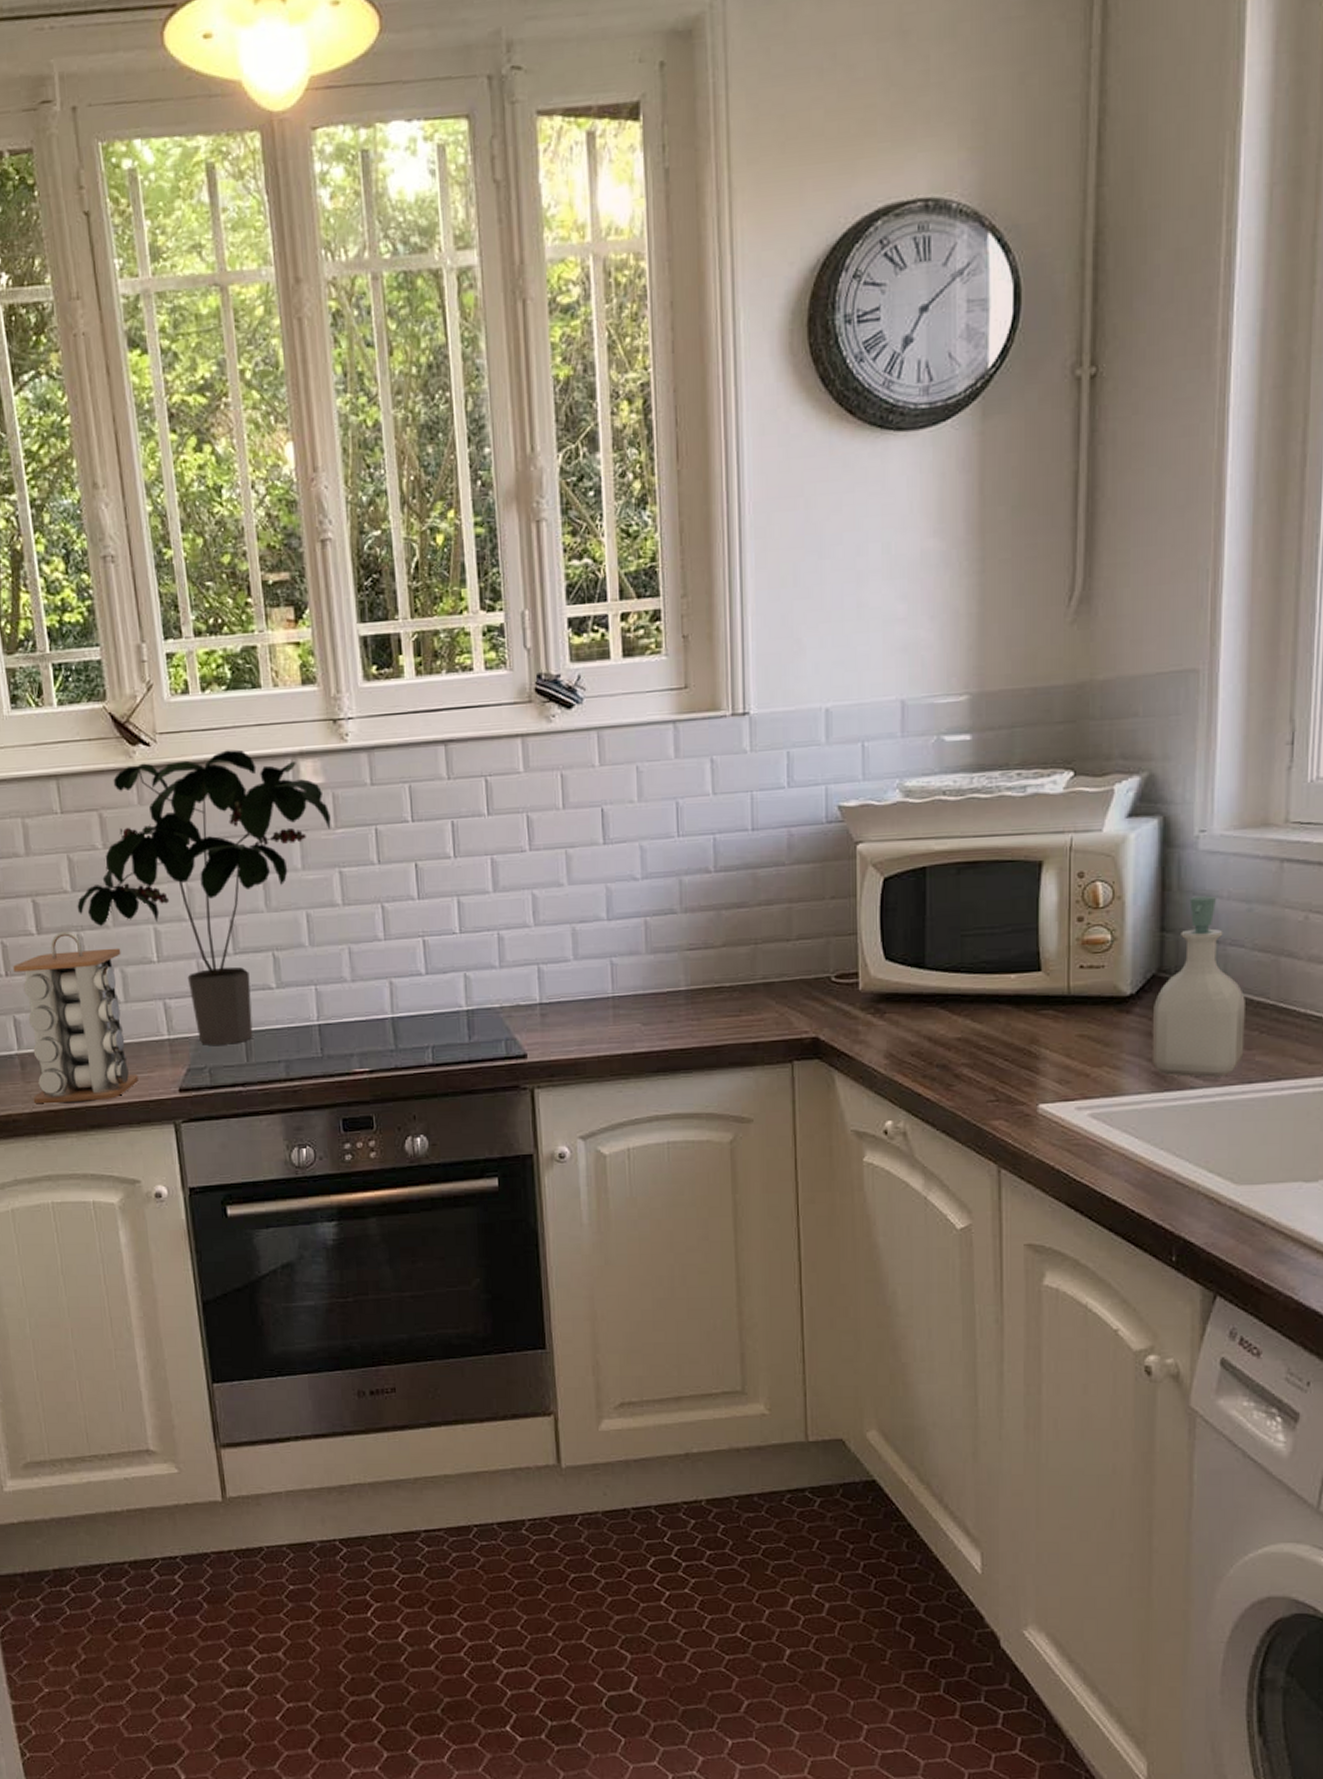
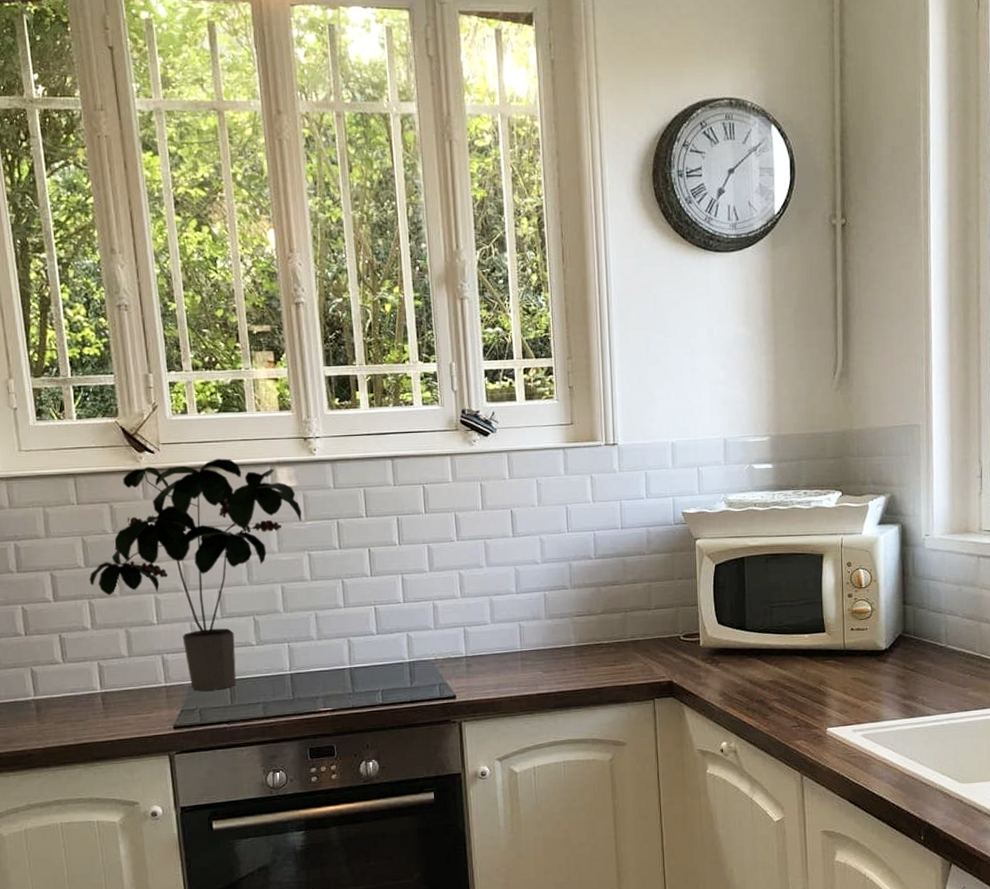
spice rack: present [13,932,139,1104] -> none [32,599,139,741]
soap bottle: present [1151,895,1245,1078] -> none [900,580,961,707]

